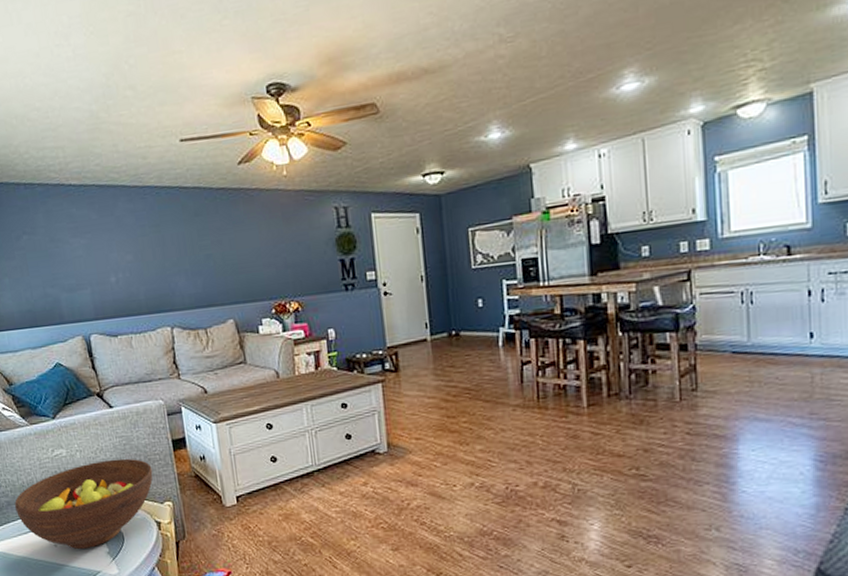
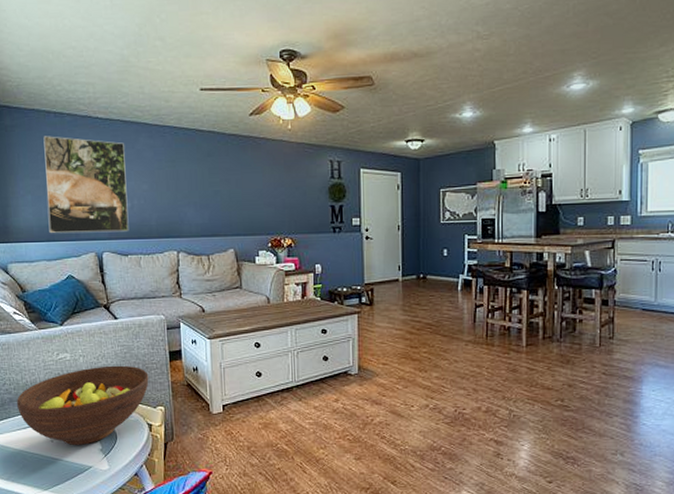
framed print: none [15,210,117,318] -> present [43,136,129,234]

